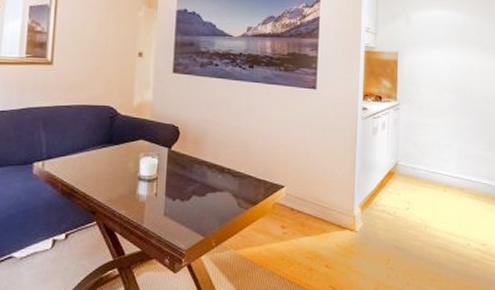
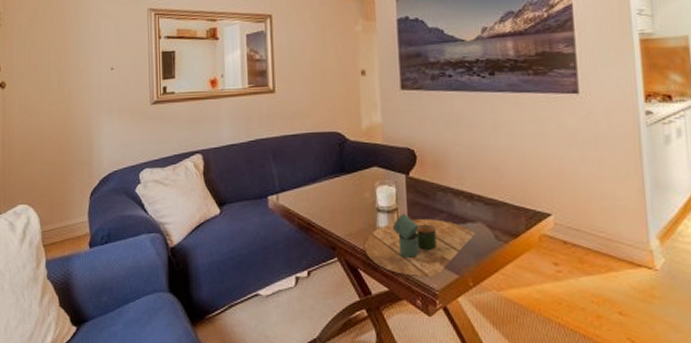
decorative tray: none [123,182,222,238] -> present [364,213,476,276]

